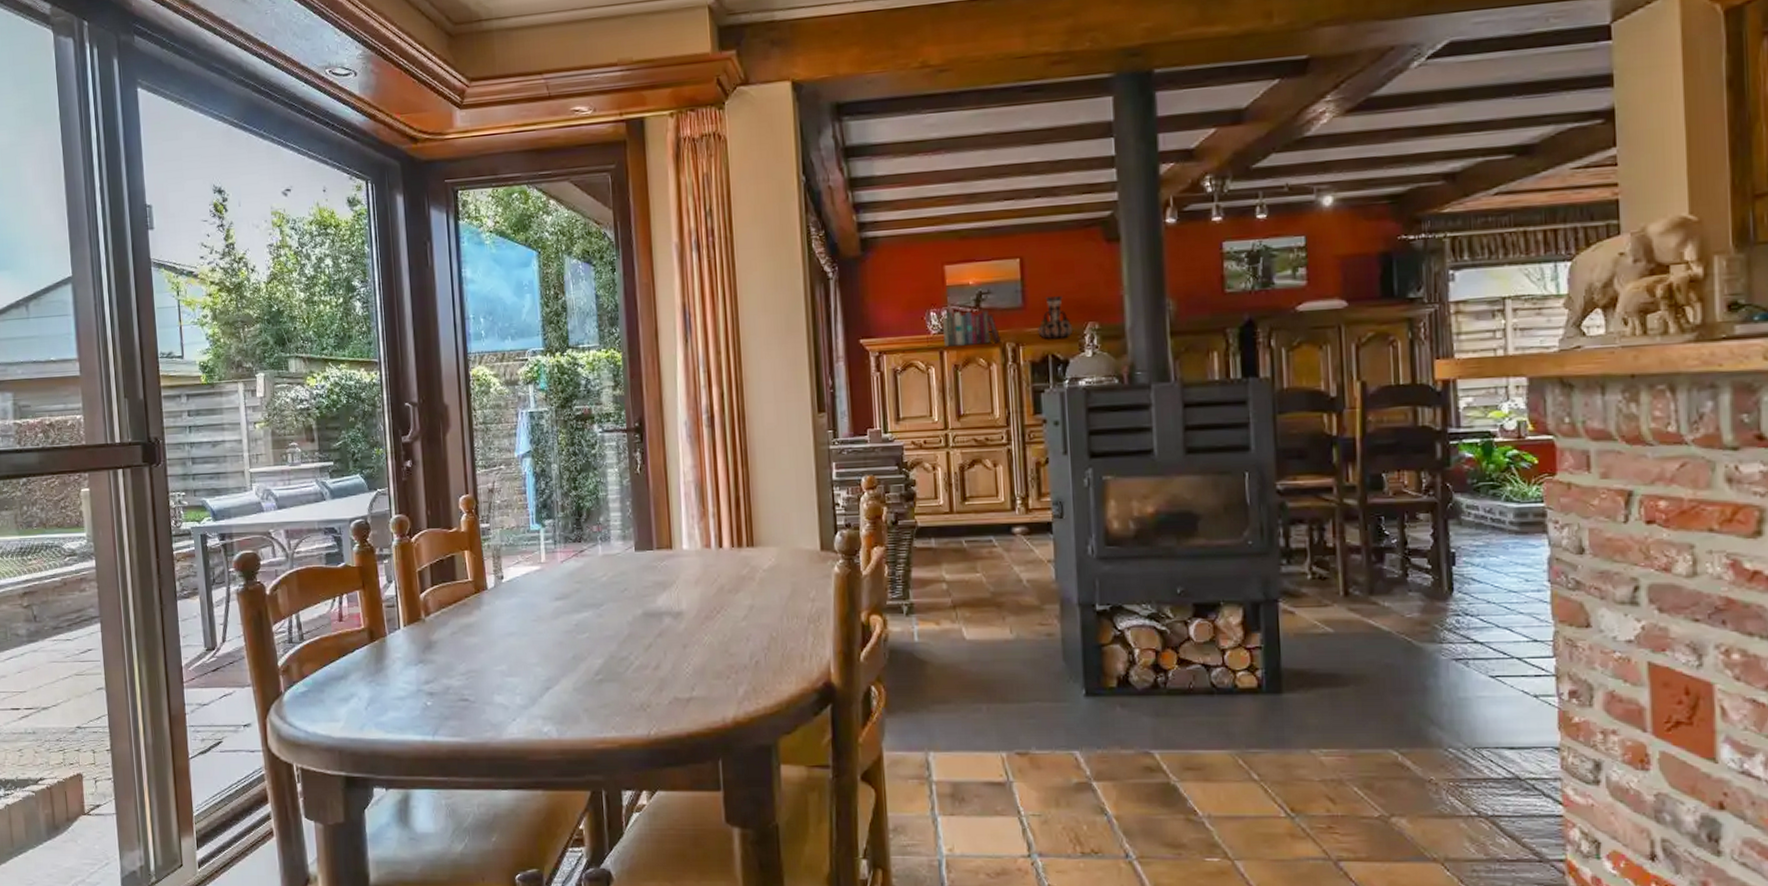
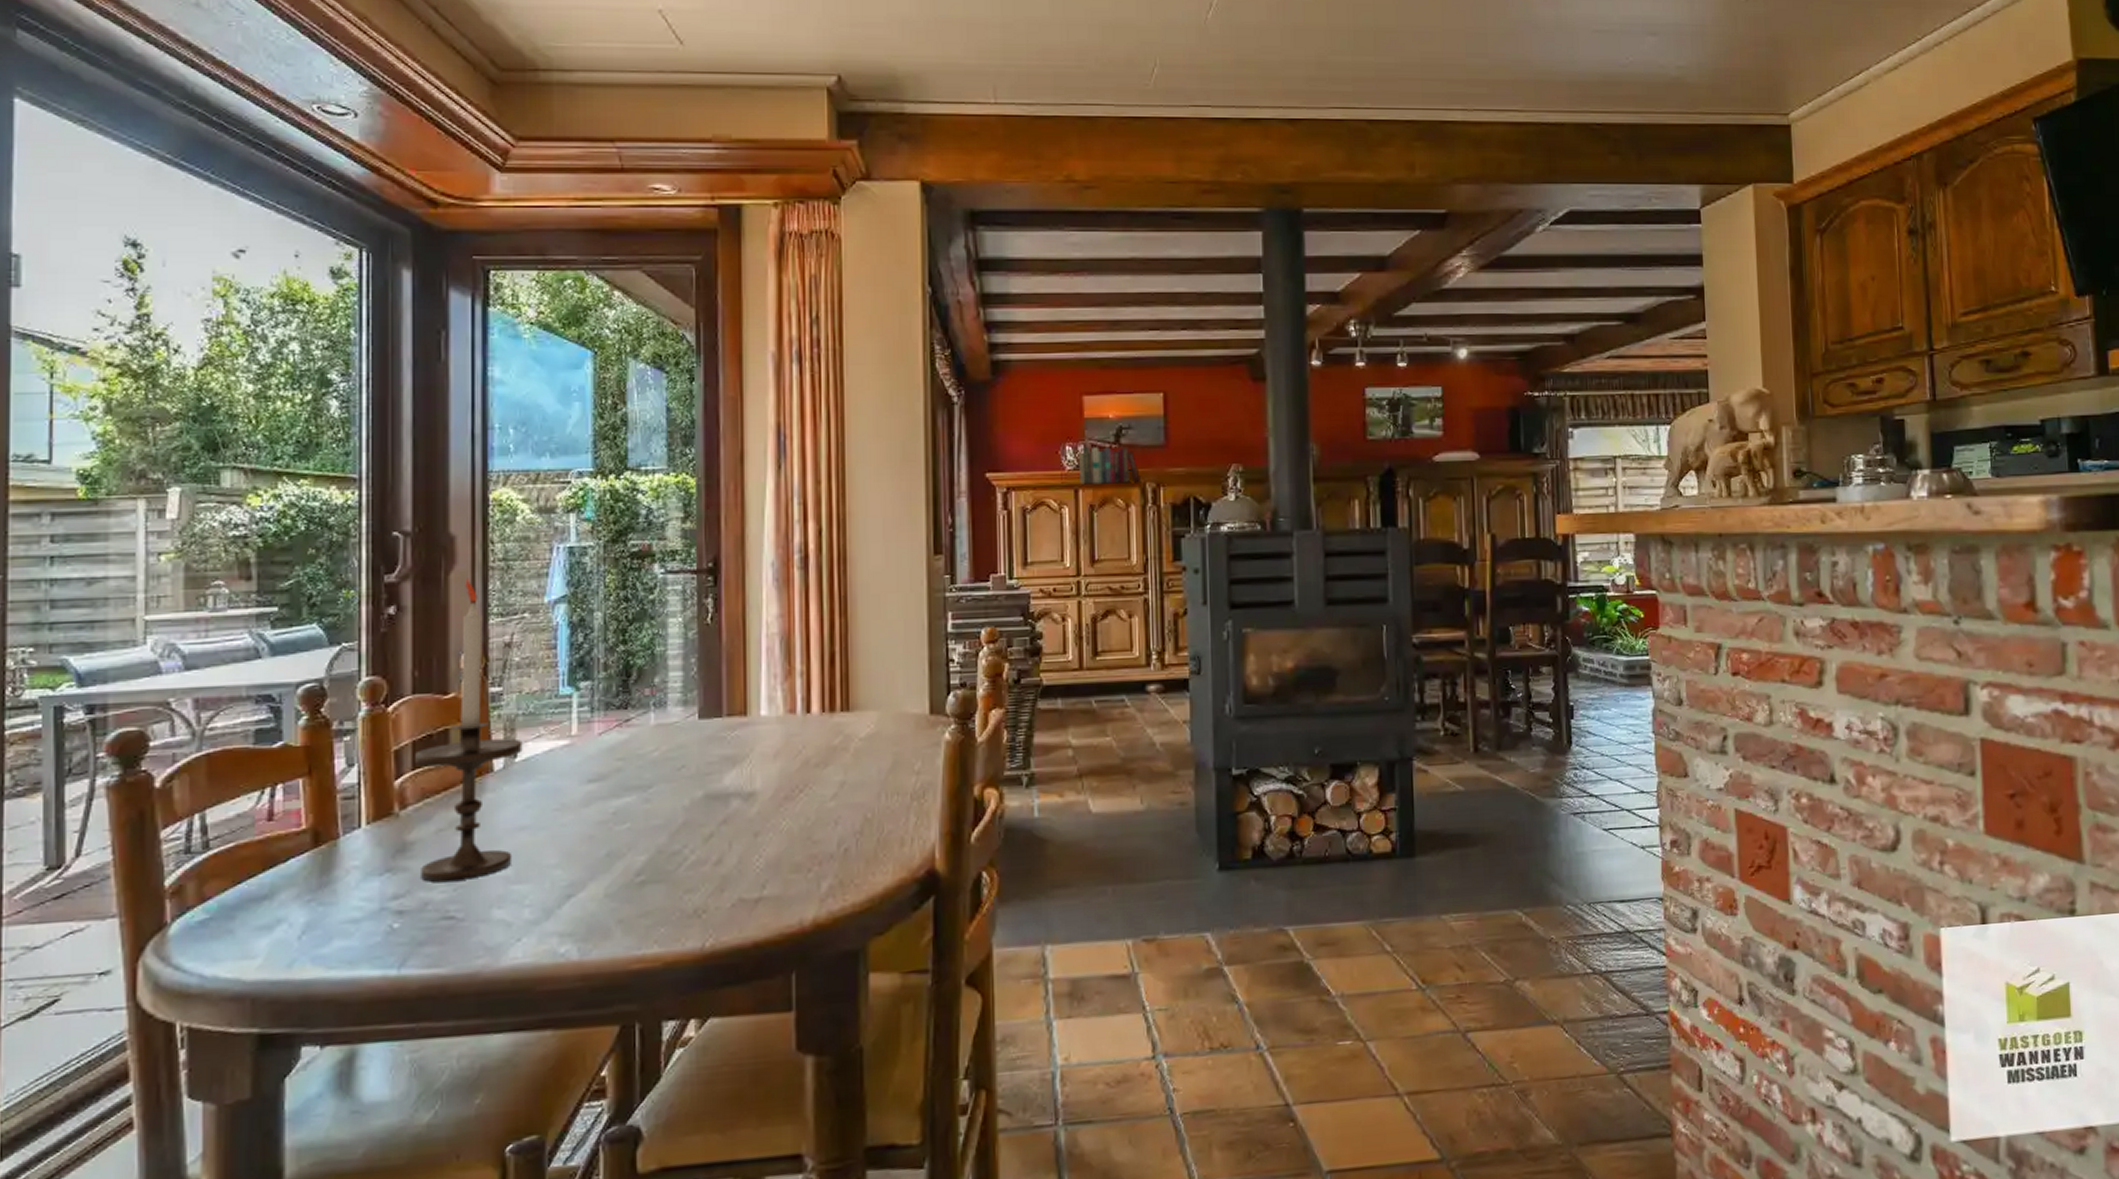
candlestick: none [432,438,507,672] -> present [415,578,523,882]
decorative vase: present [1038,296,1074,340] -> none [1180,435,1217,482]

